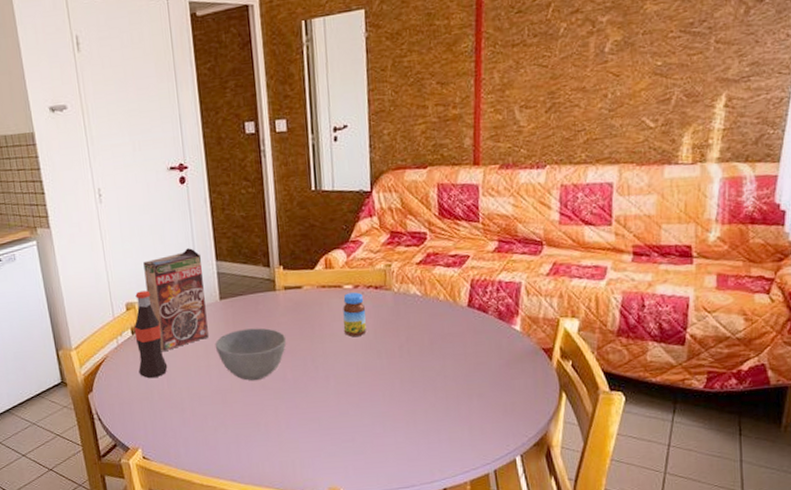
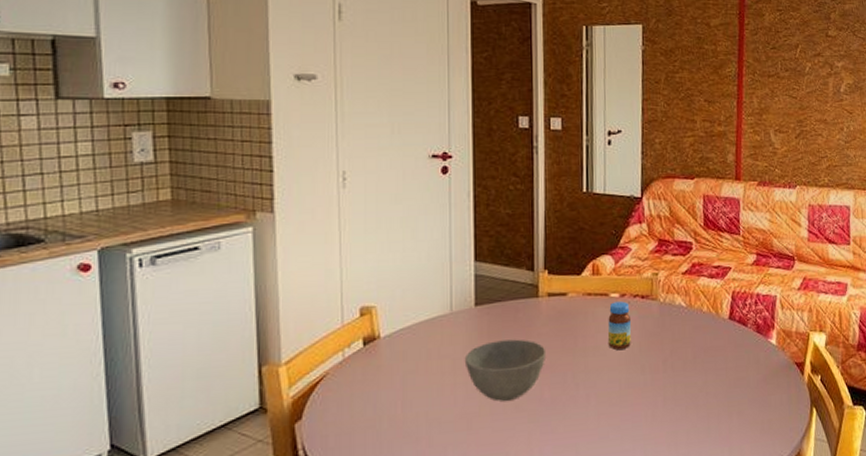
bottle: present [134,290,168,378] -> none [367,293,404,400]
cereal box: present [143,248,209,351] -> none [388,246,458,366]

